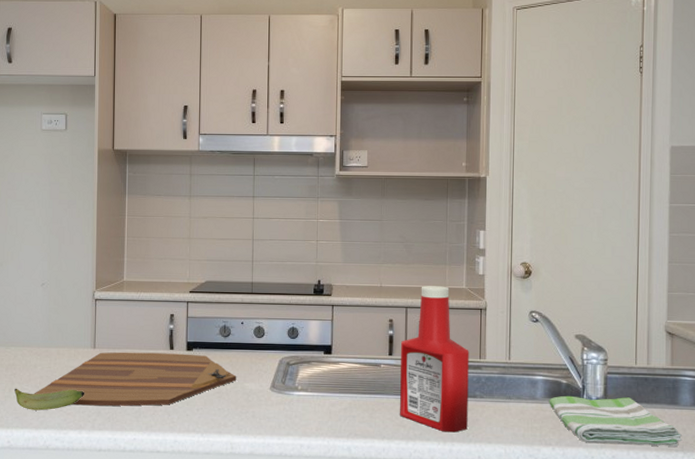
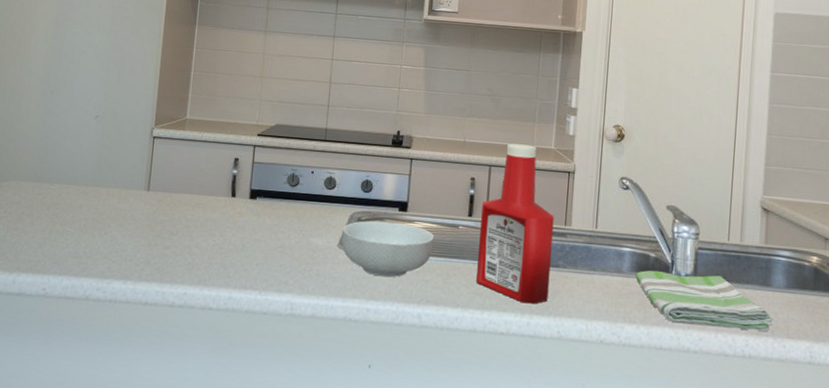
banana: present [14,388,85,411] -> none [55,229,134,257]
cutting board: present [34,352,237,406] -> none [76,195,303,258]
cereal bowl: none [272,364,358,415] -> present [341,220,434,278]

